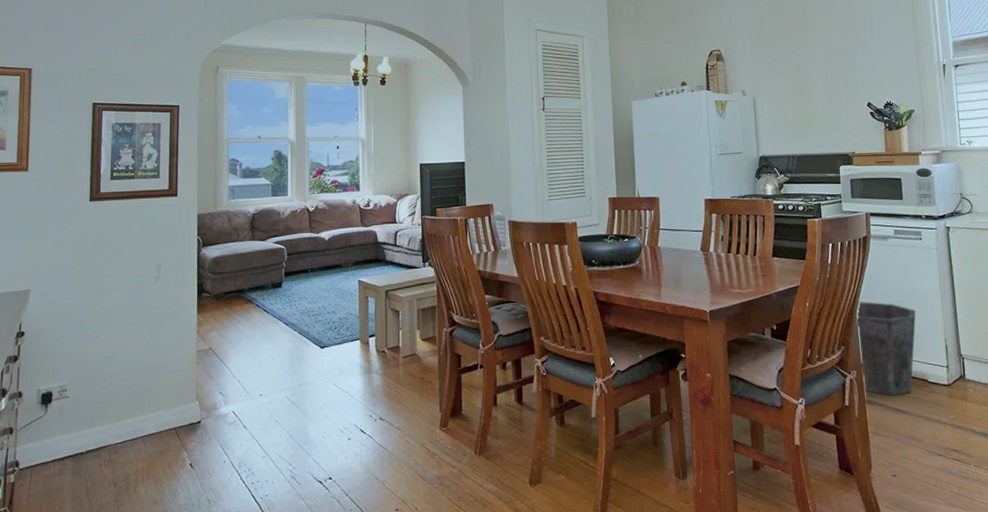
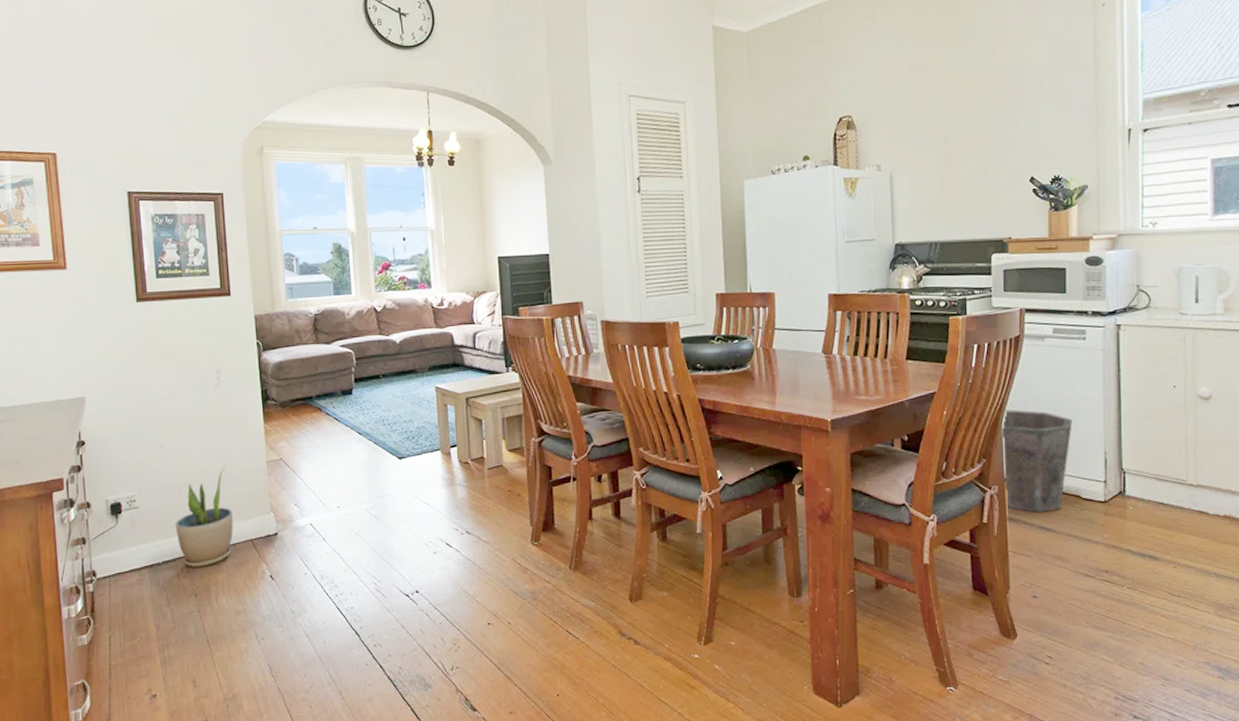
potted plant: none [102,358,159,456] -> present [175,469,233,567]

